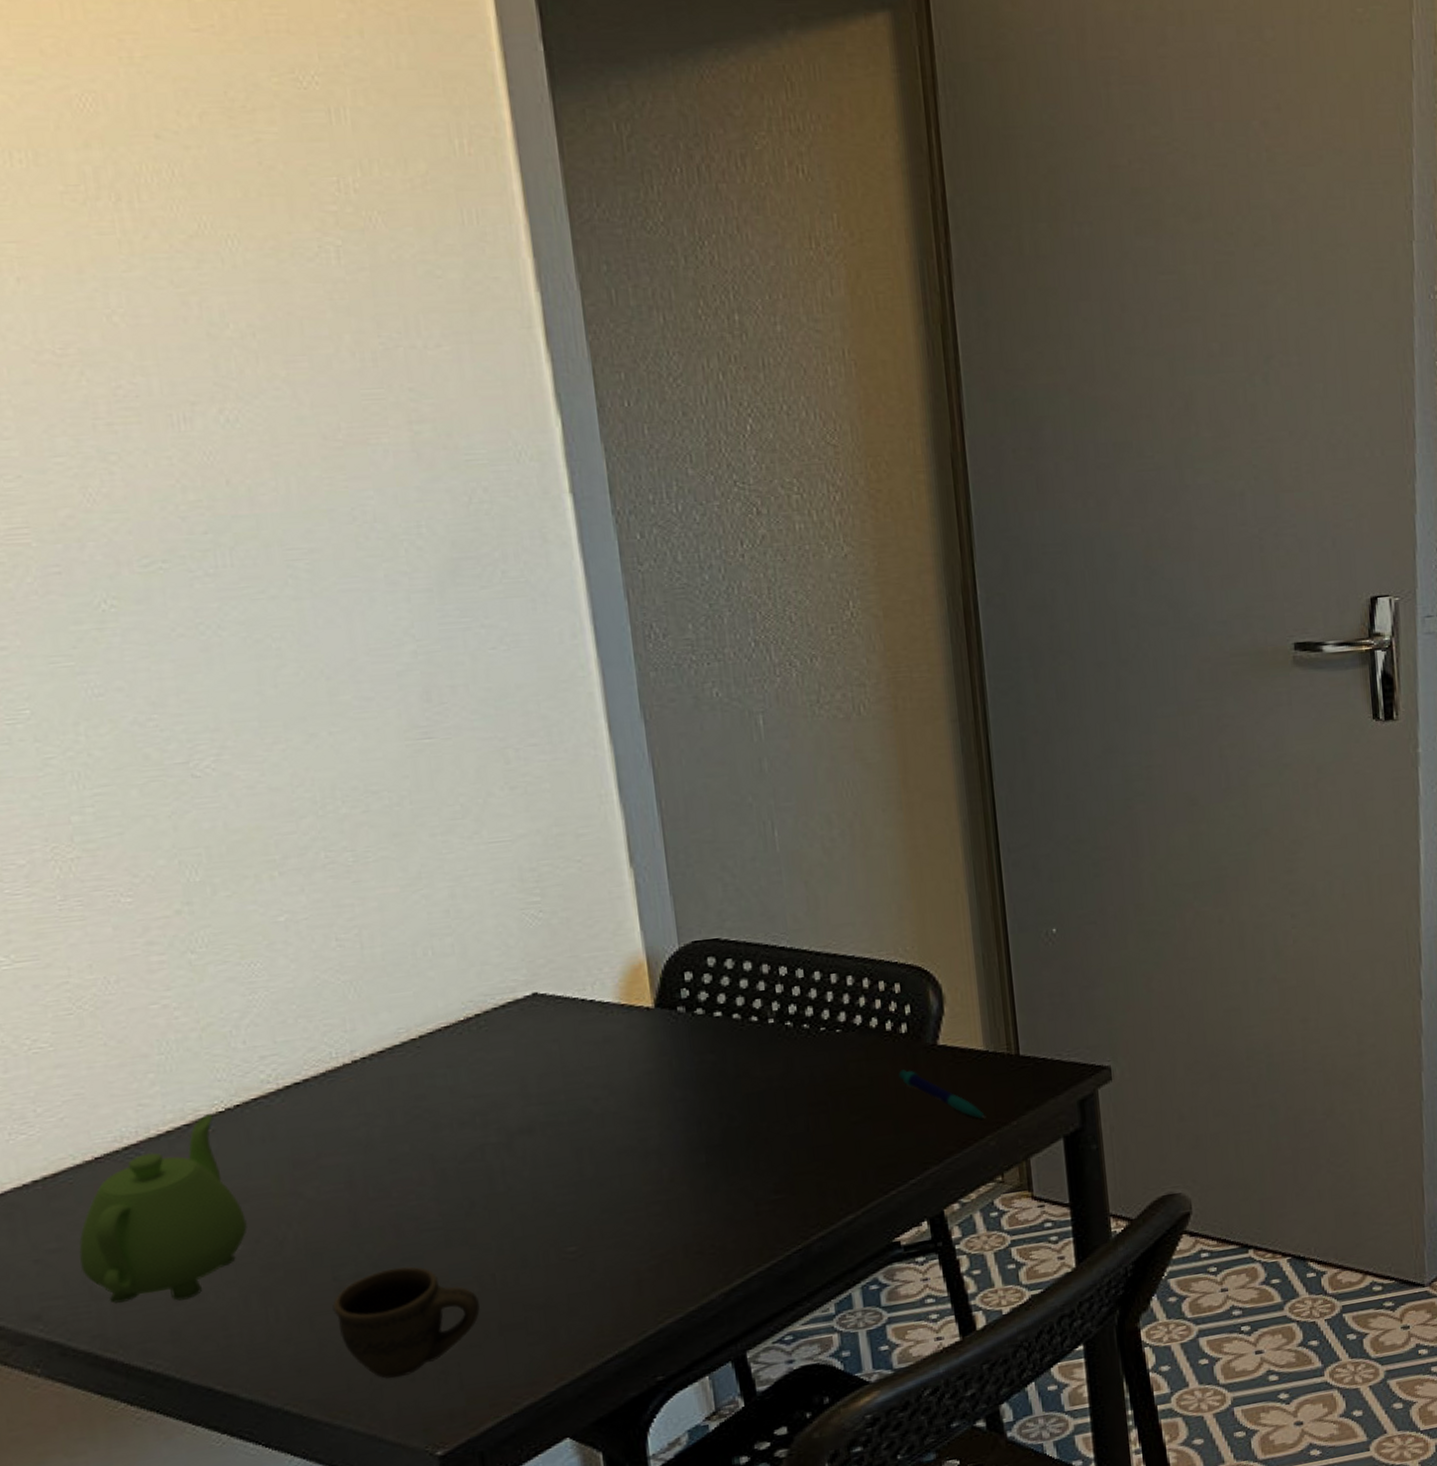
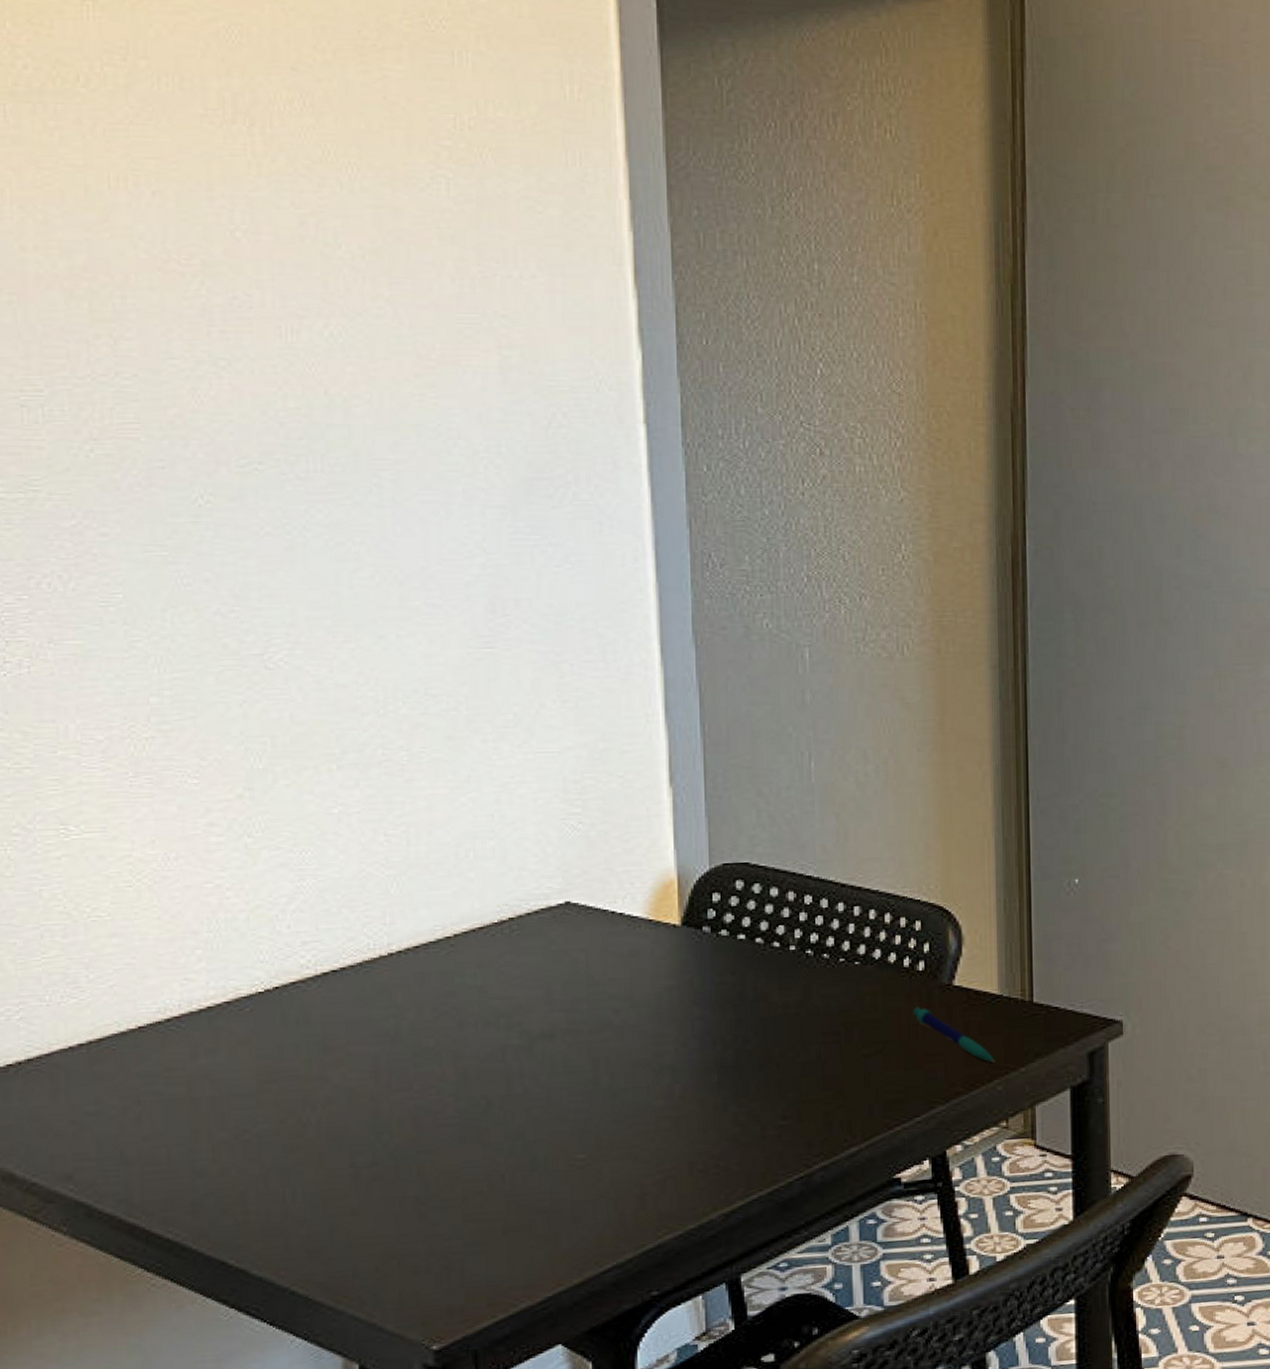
teapot: present [79,1114,248,1303] -> none [114,994,275,1173]
cup: present [332,1267,481,1379] -> none [347,1159,488,1269]

